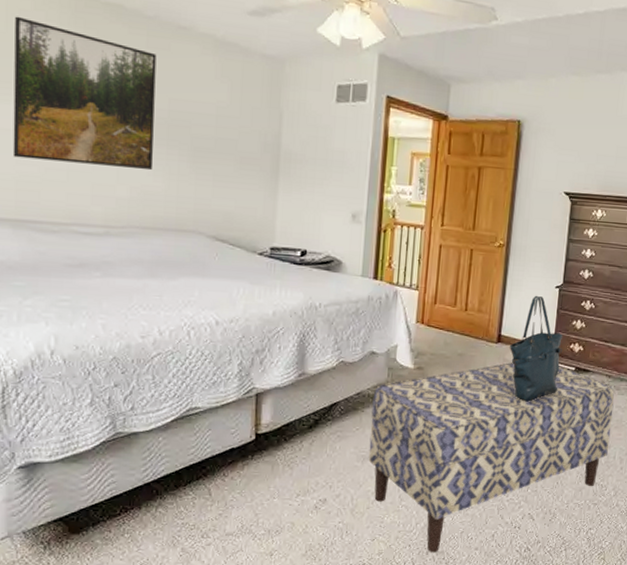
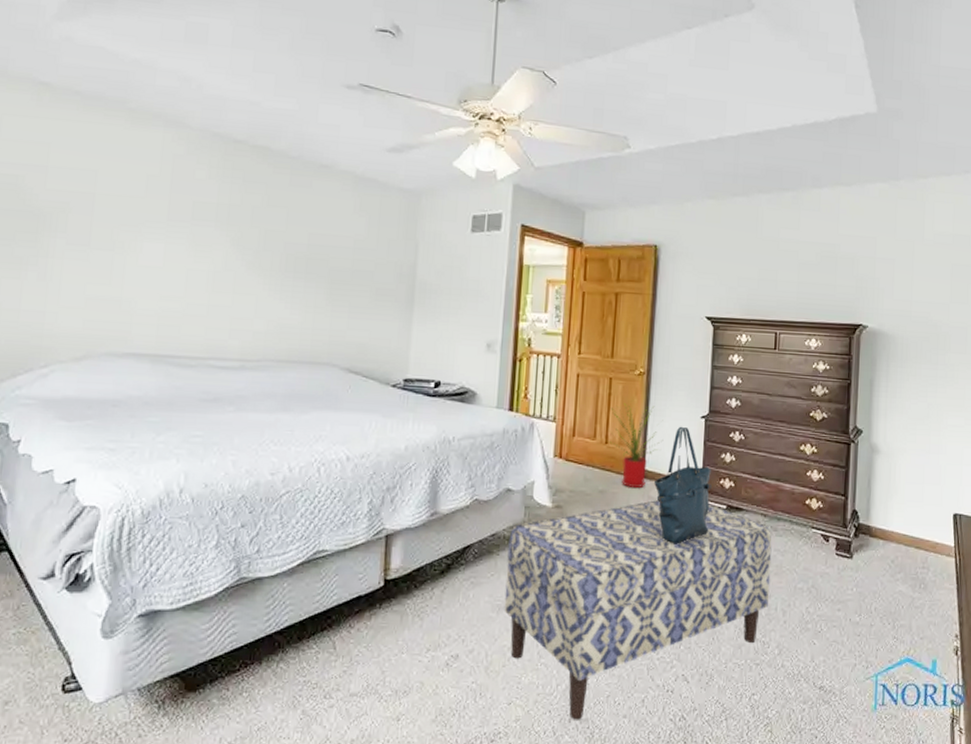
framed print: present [12,16,157,171] -> none [157,160,299,304]
house plant: none [469,273,520,352] -> present [610,403,664,489]

